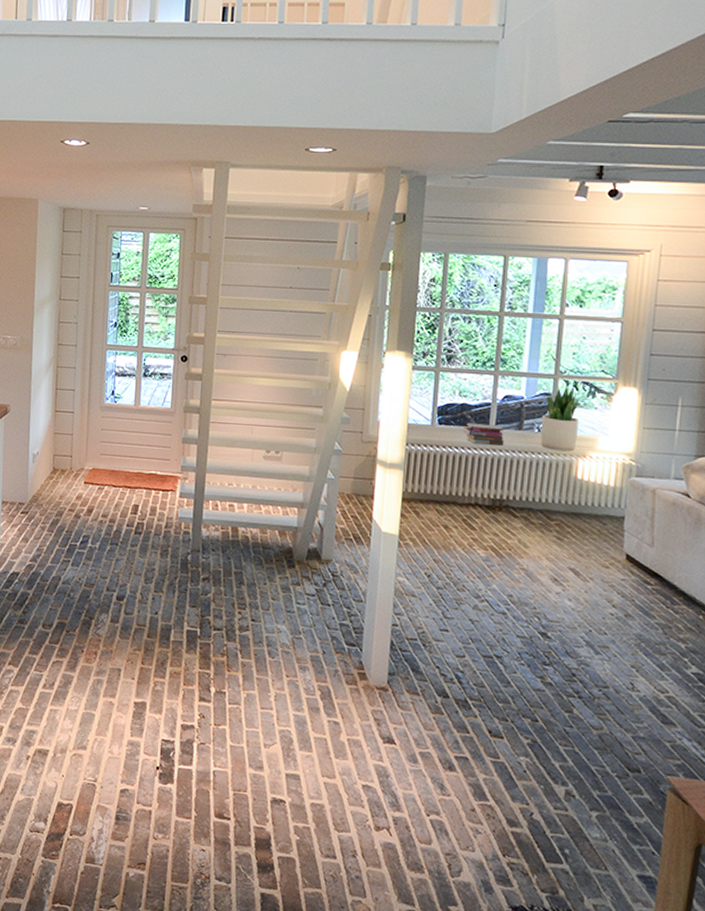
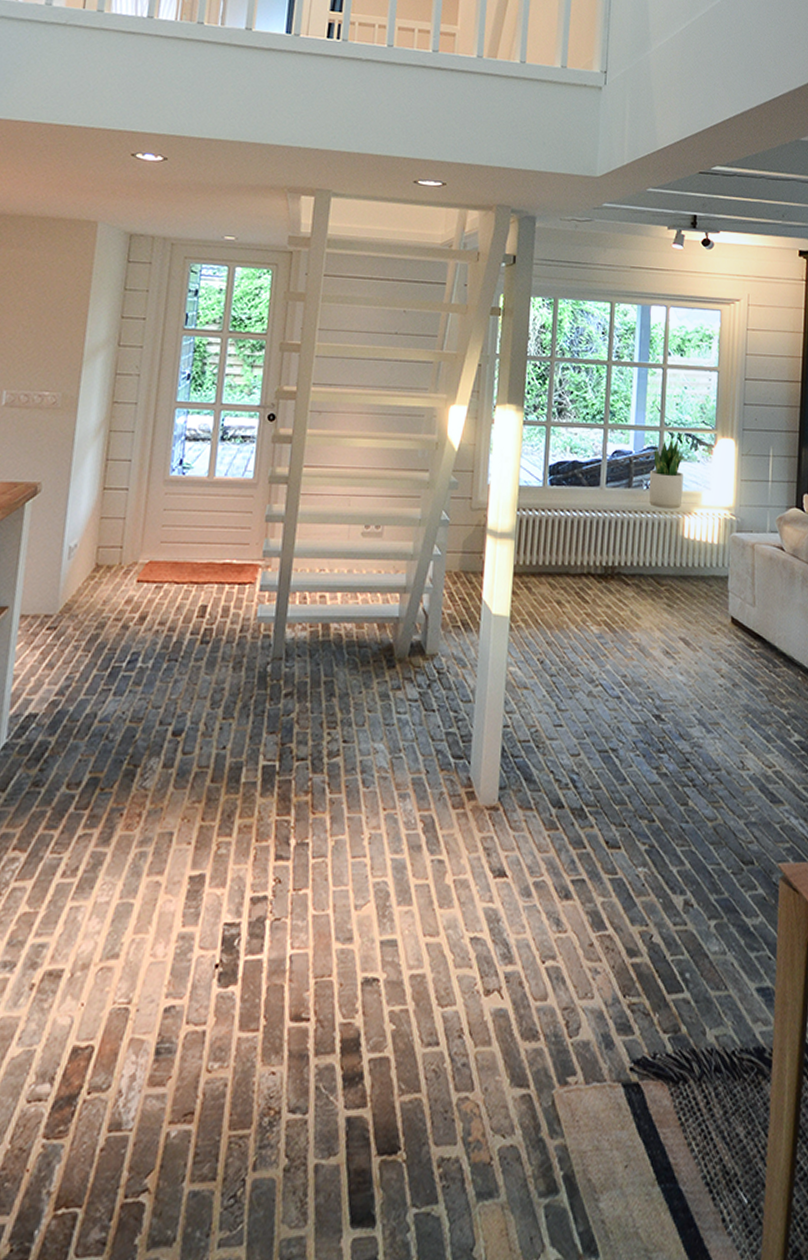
books: present [463,423,504,447] -> none [575,482,615,507]

